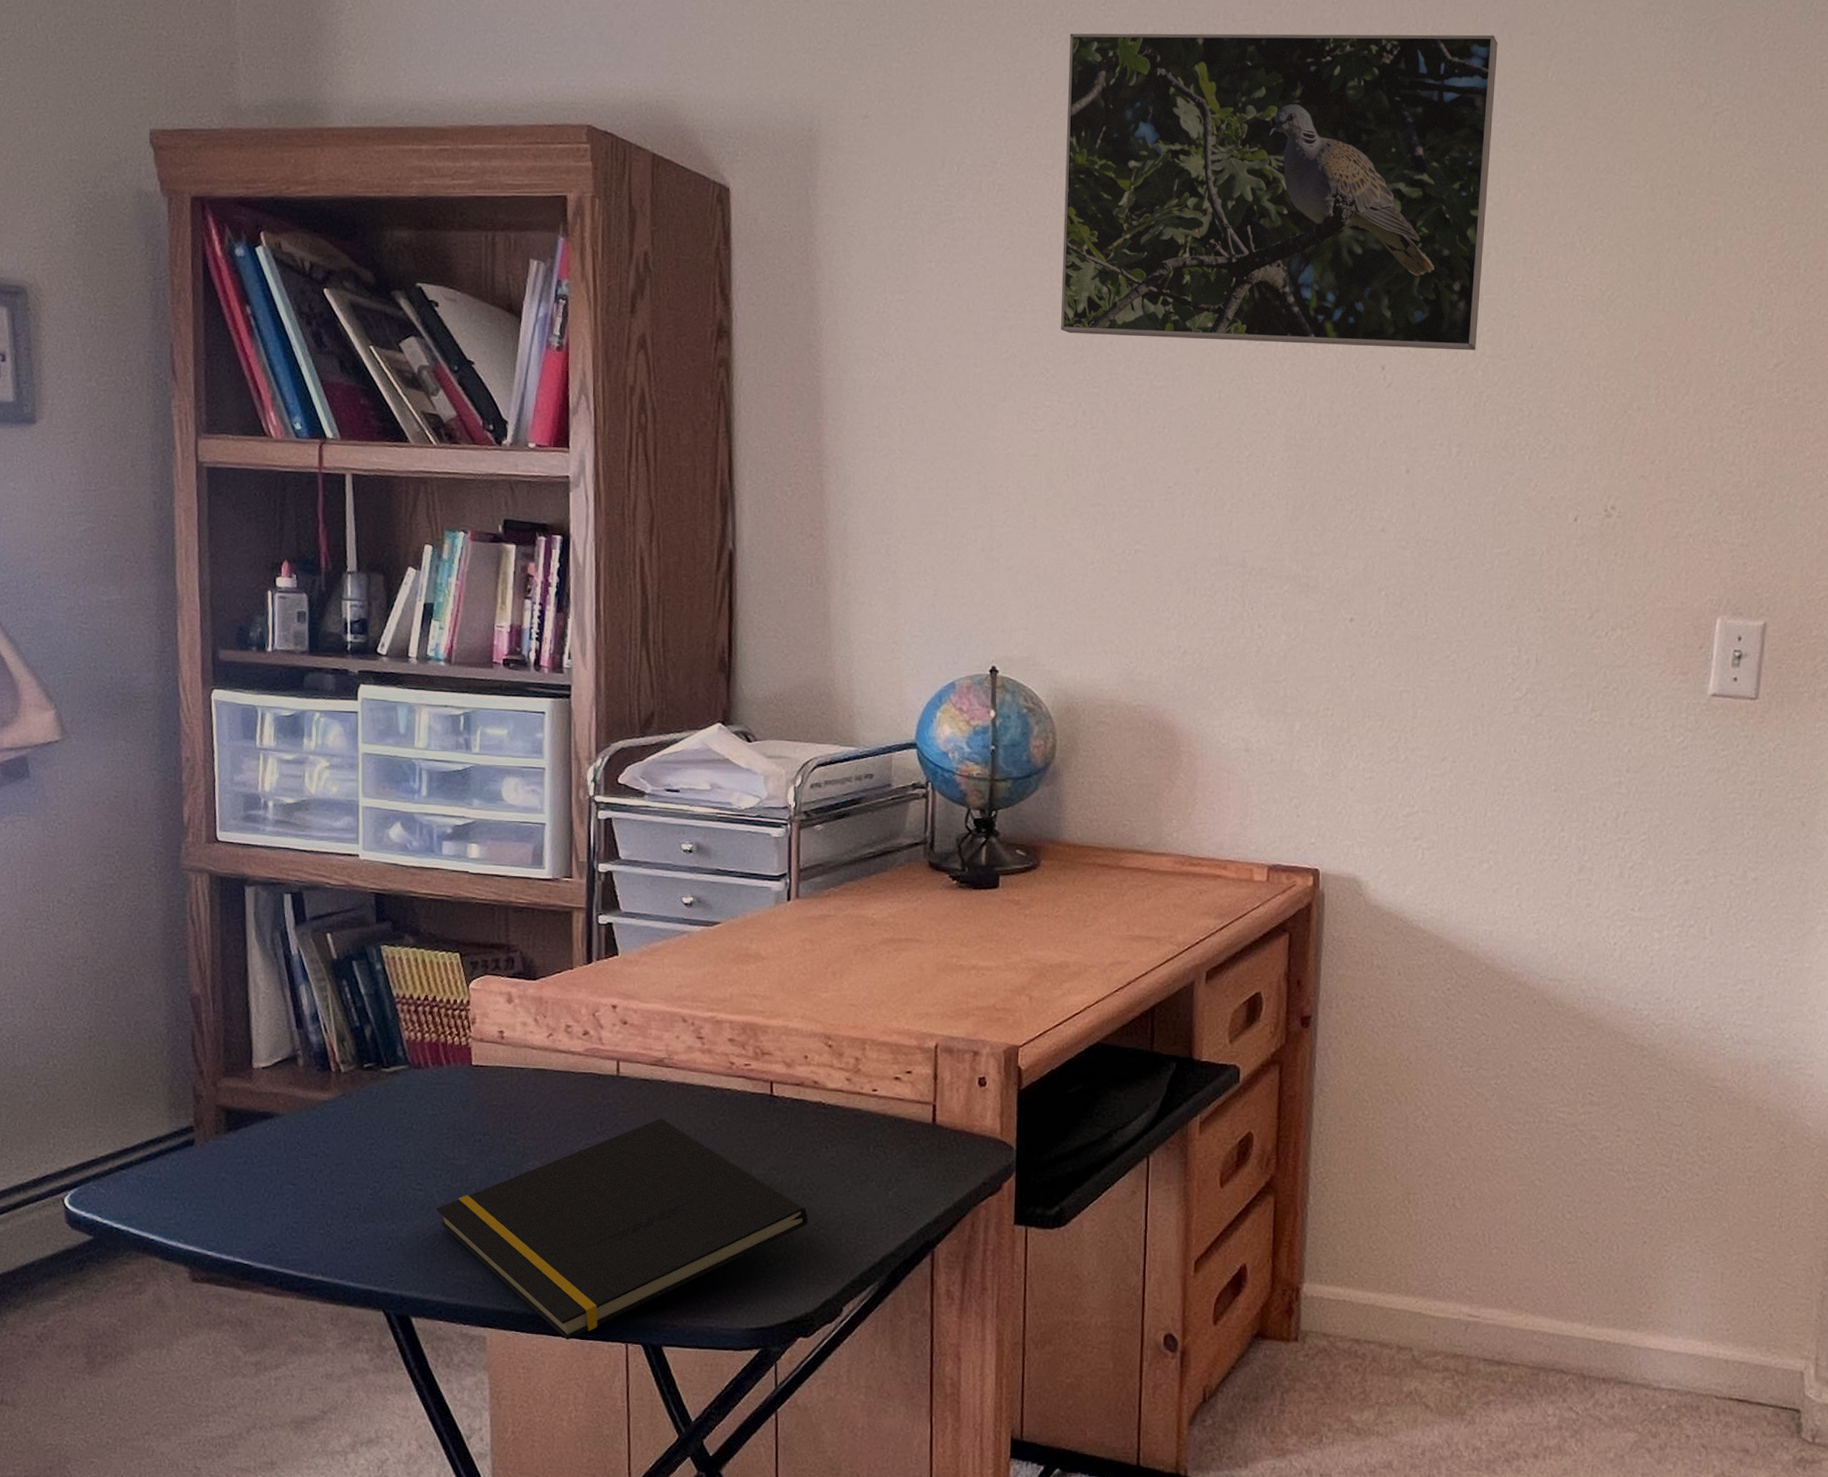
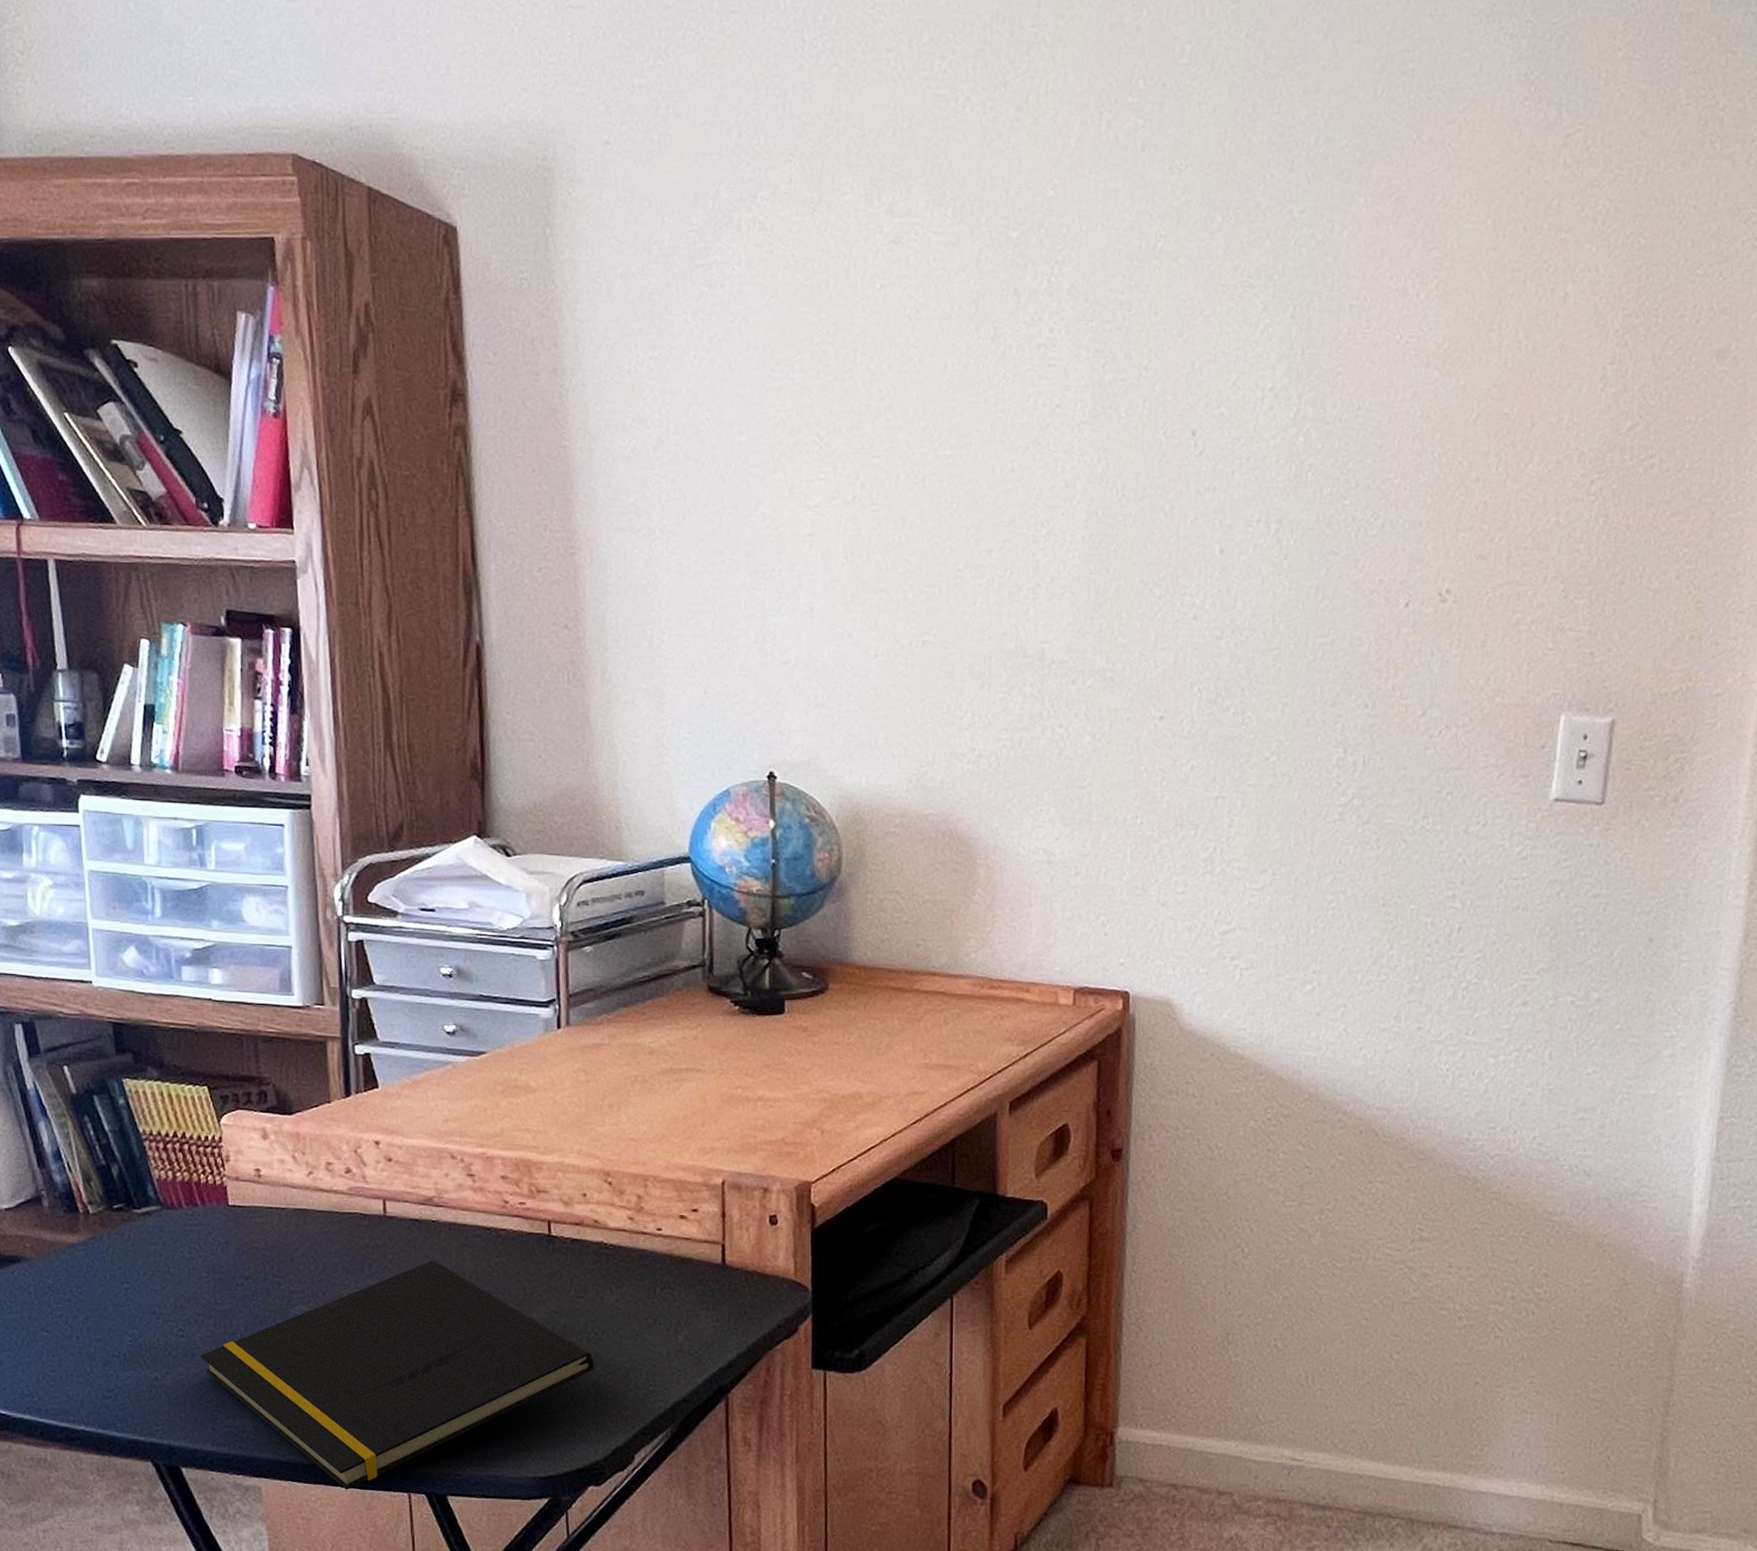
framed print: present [1060,33,1498,351] -> none [833,42,1321,414]

